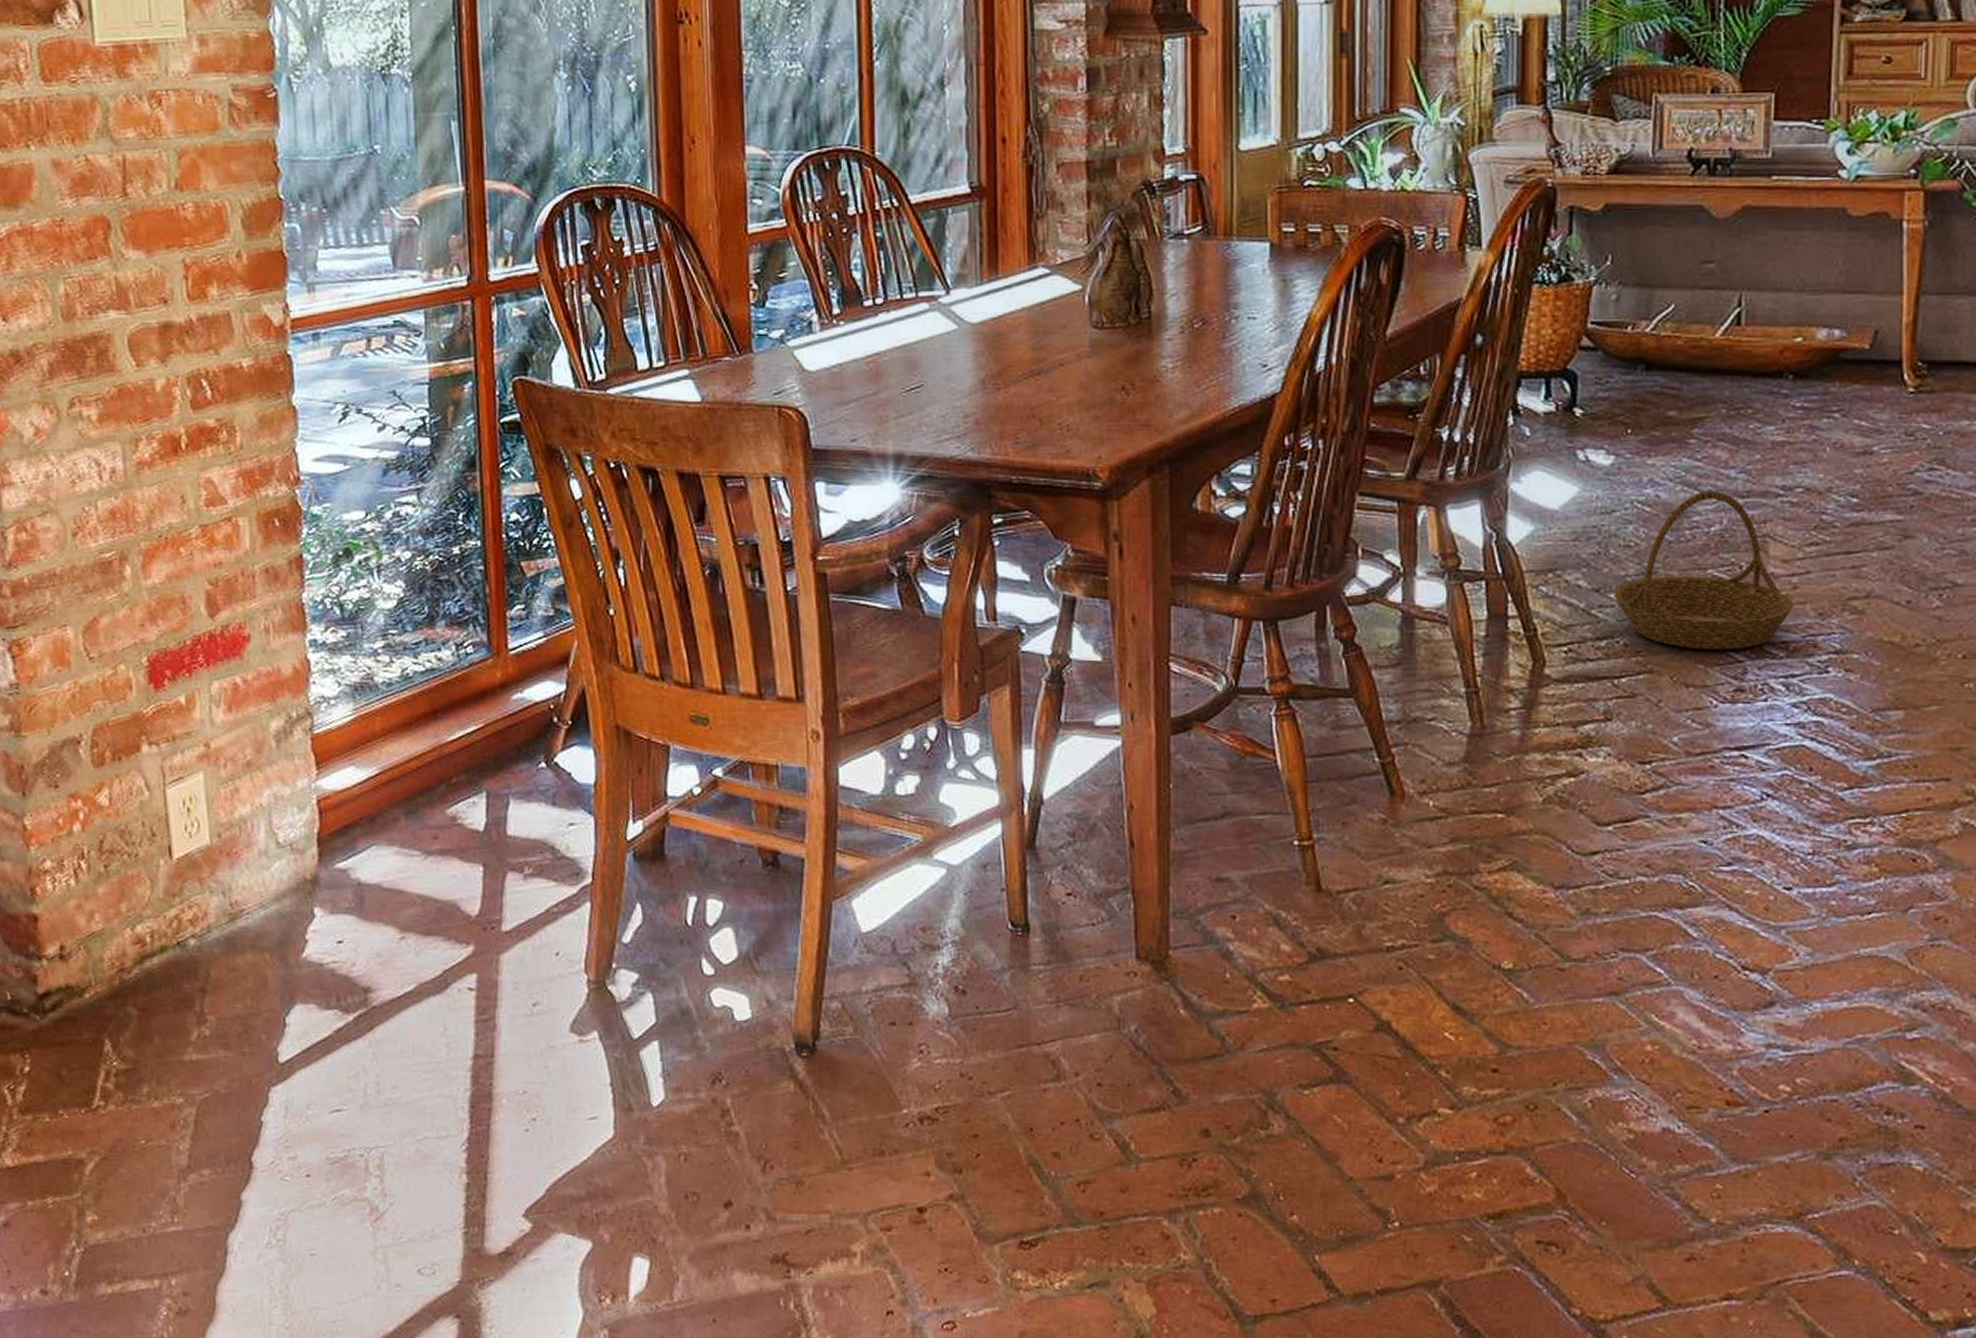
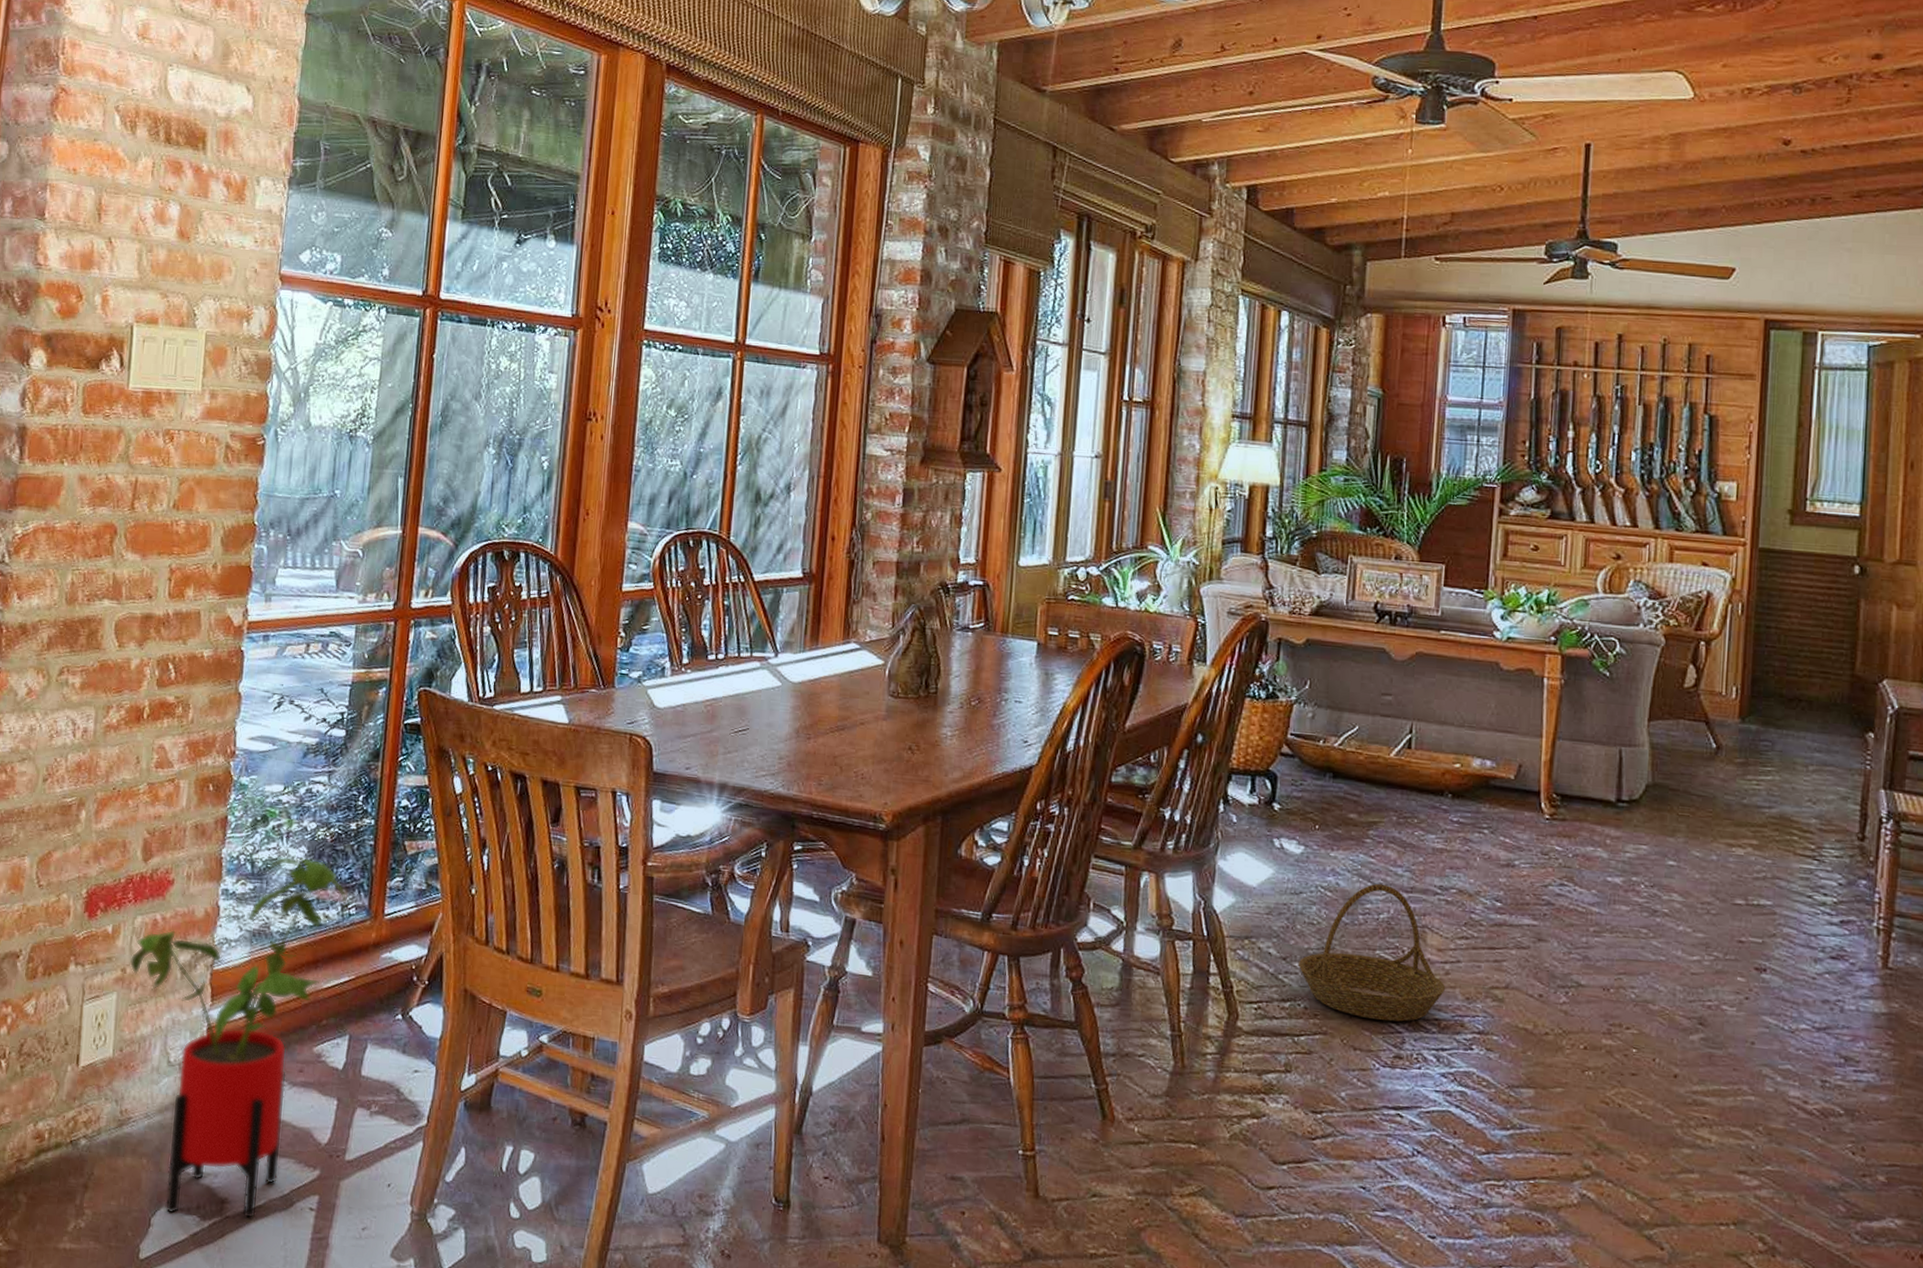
house plant: none [212,592,464,1010] -> present [129,857,348,1219]

